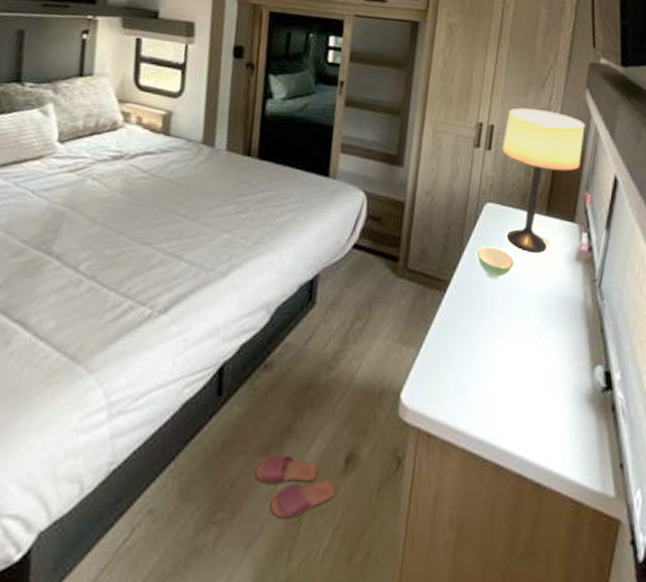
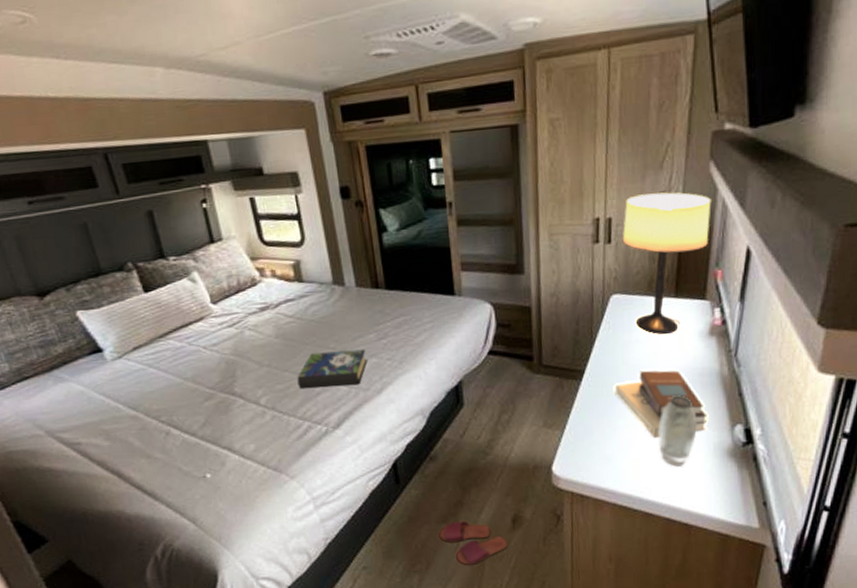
book: none [131,217,220,262] -> present [297,349,367,388]
bowl: present [477,246,514,280] -> none [608,334,646,364]
books: none [478,289,569,372] -> present [614,370,708,439]
vase: none [517,323,558,409] -> present [658,395,697,467]

